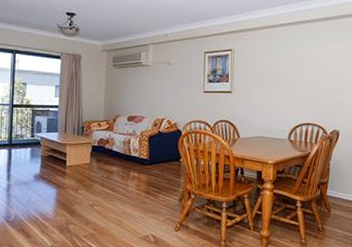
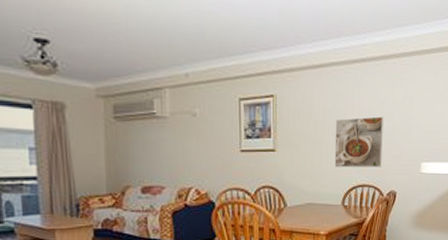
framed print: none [282,66,327,109] -> present [334,116,384,168]

